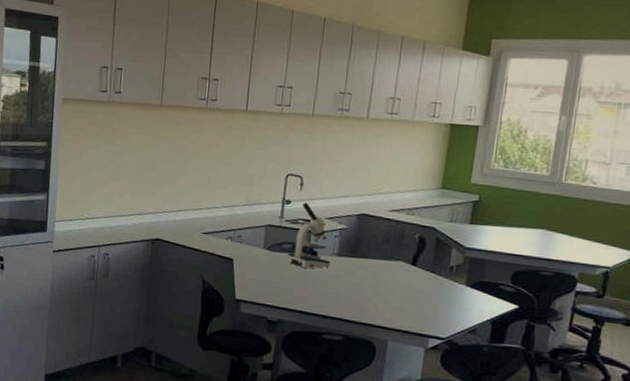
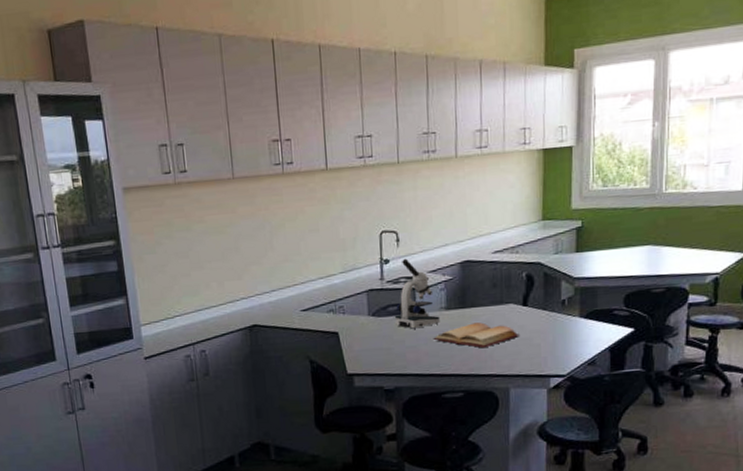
bible: none [321,272,405,298] -> present [433,322,519,348]

